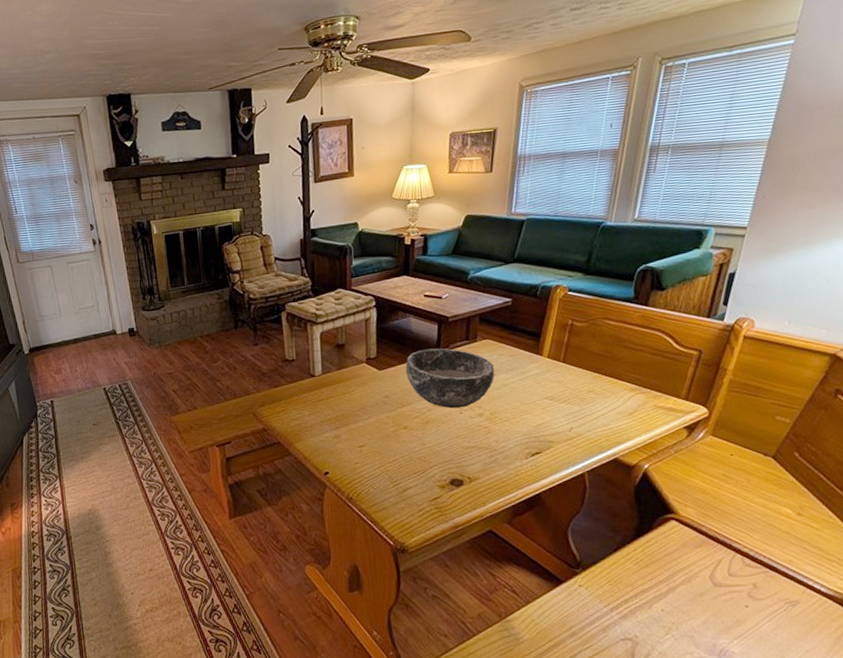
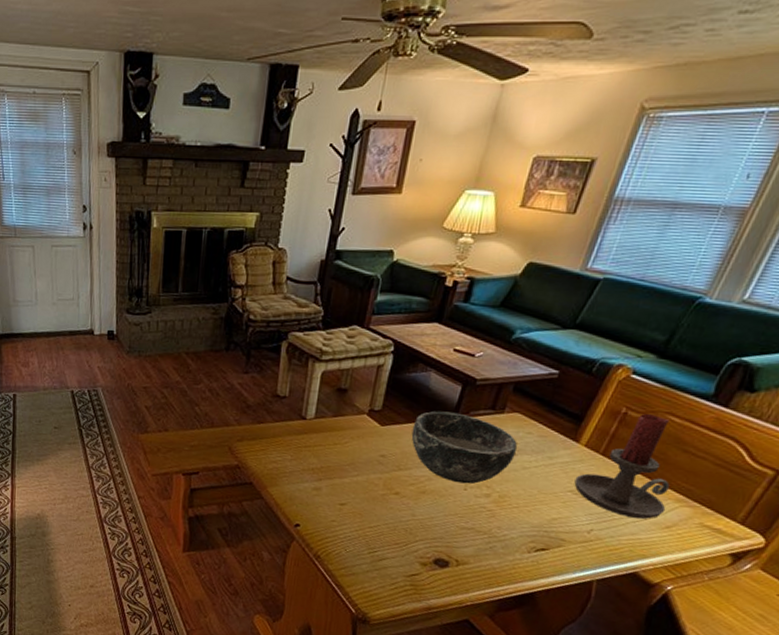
candle holder: none [547,321,625,411] -> present [574,413,670,519]

